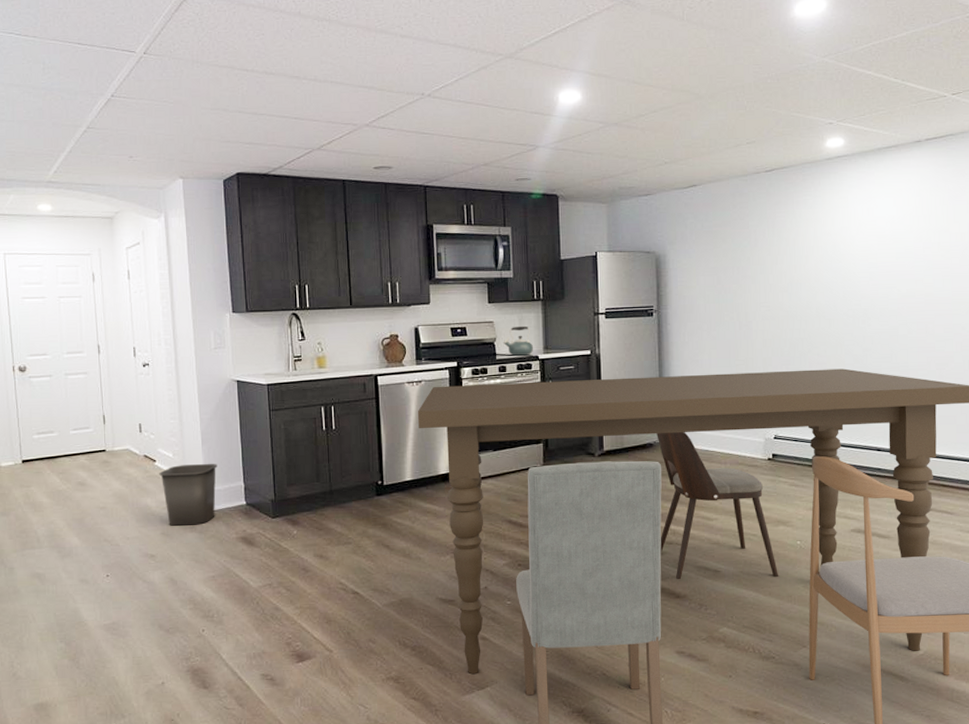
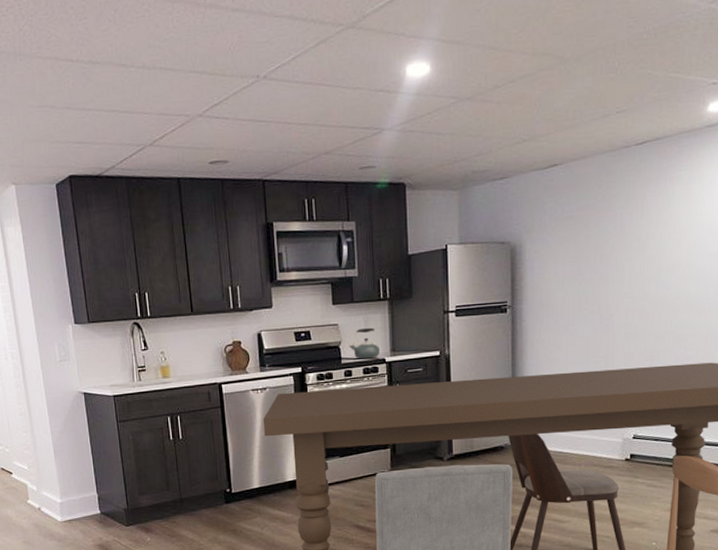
waste bin: present [159,463,217,526] -> none [16,474,72,535]

